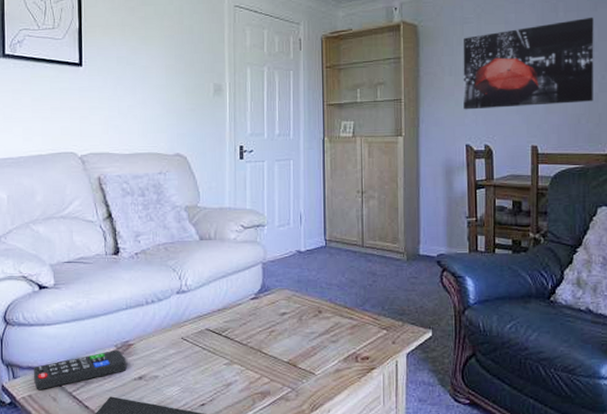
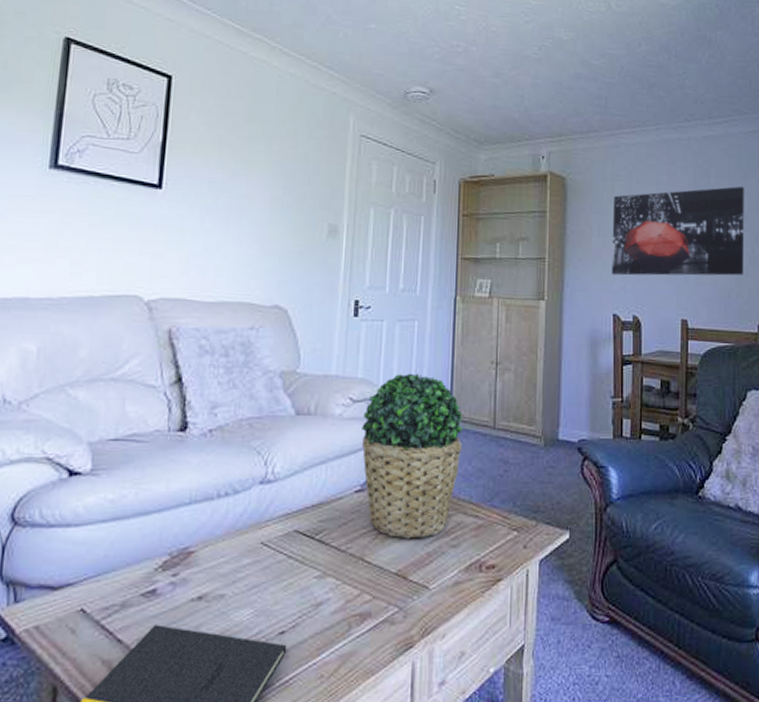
remote control: present [33,350,127,391] -> none [45,560,183,619]
potted plant: none [253,203,336,336] -> present [362,373,463,539]

